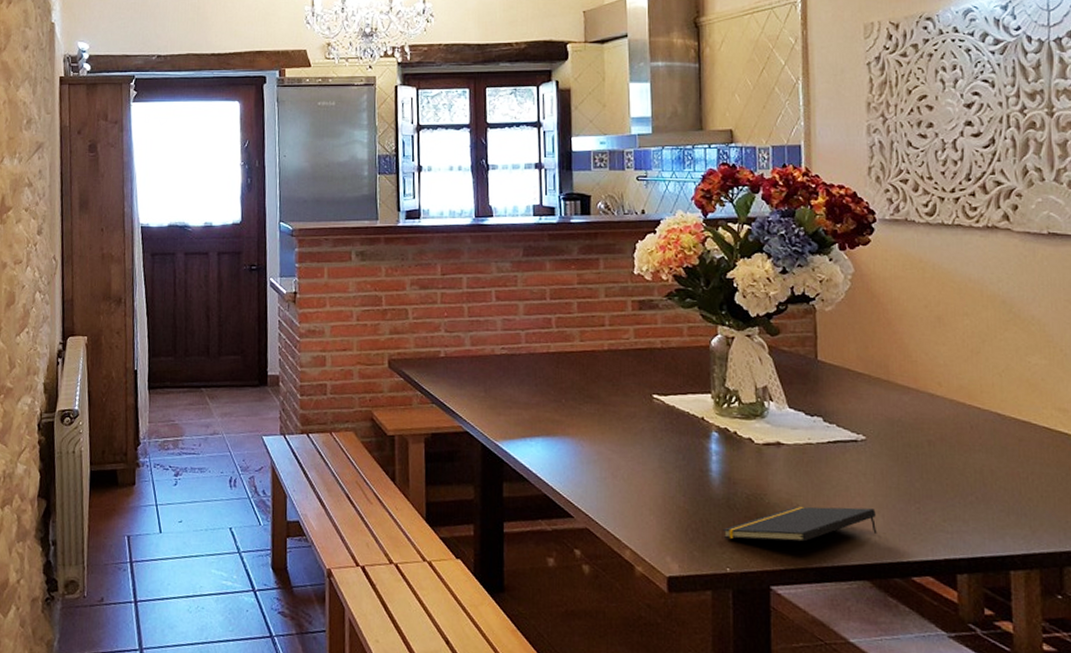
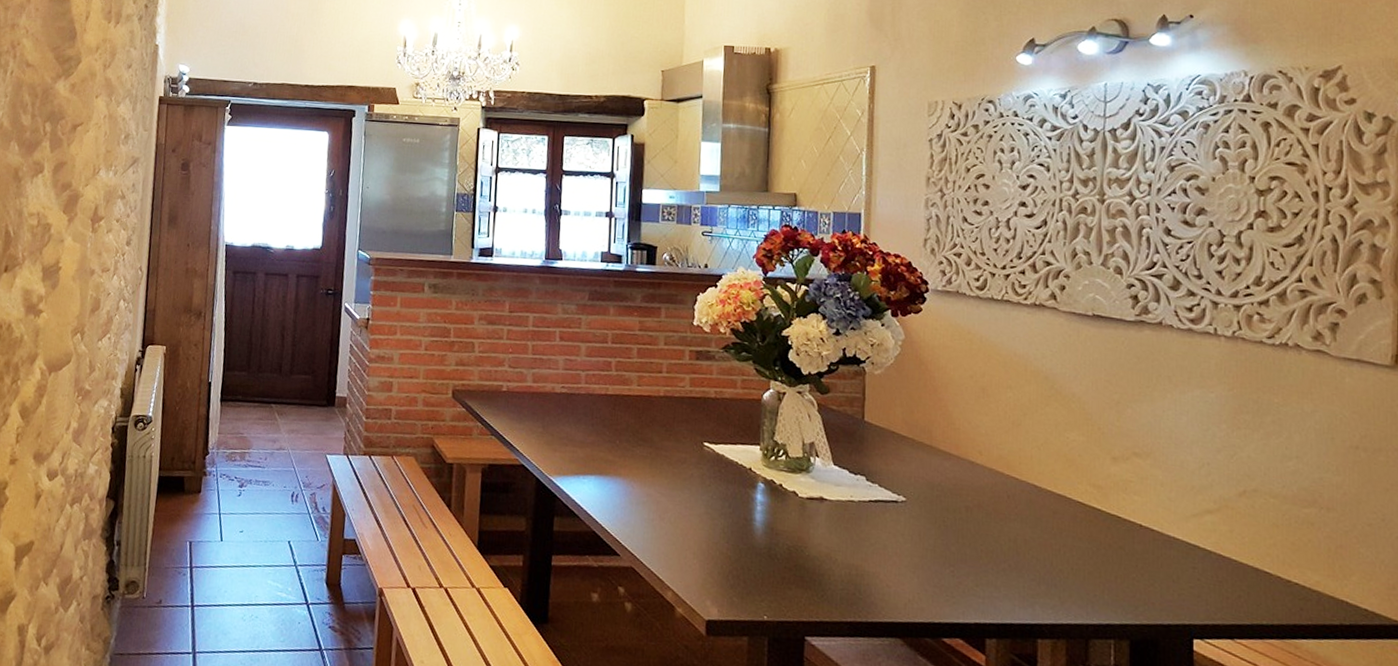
notepad: present [723,506,877,542] -> none [763,561,912,596]

